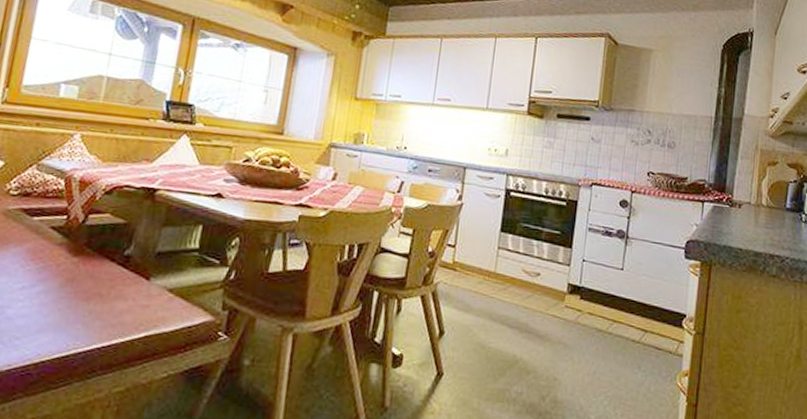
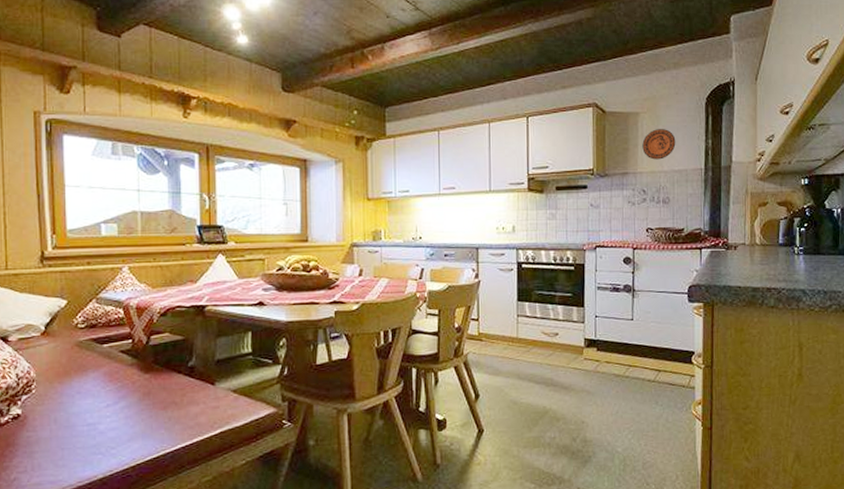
decorative plate: none [652,69,688,102] -> present [642,129,676,160]

